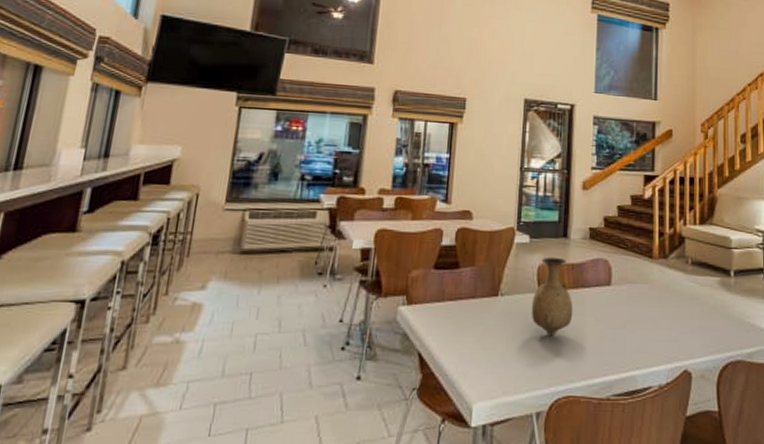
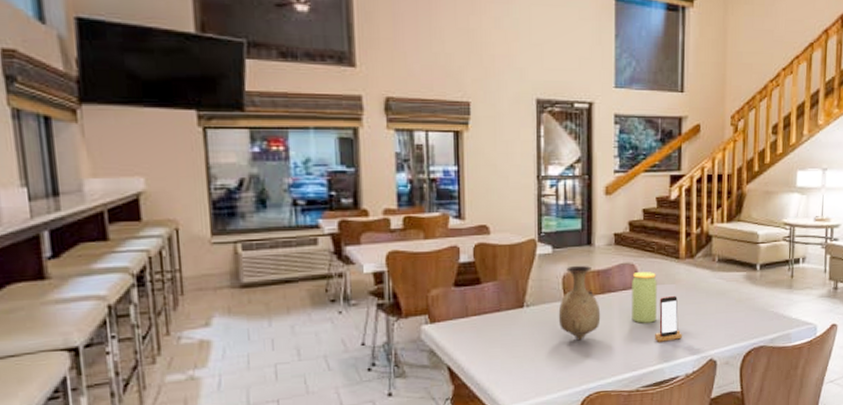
jar: none [604,269,630,324] -> present [632,272,657,324]
smartphone: none [627,296,655,346] -> present [655,295,682,342]

